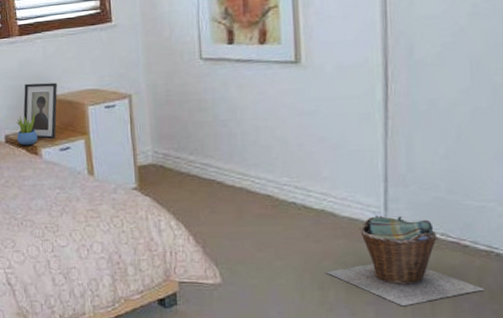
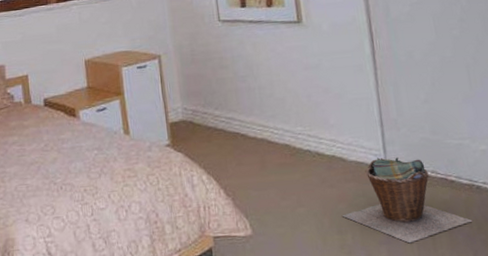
succulent plant: present [15,114,38,146] -> none [54,76,75,109]
picture frame: present [23,82,58,140] -> none [61,46,94,101]

